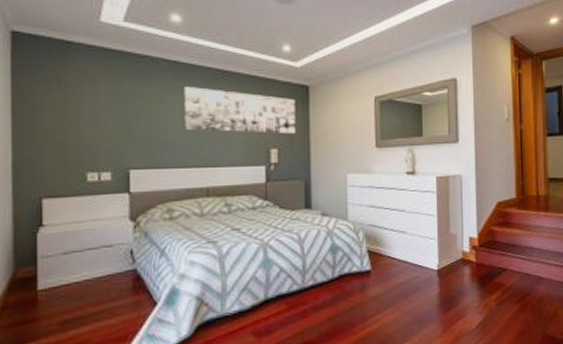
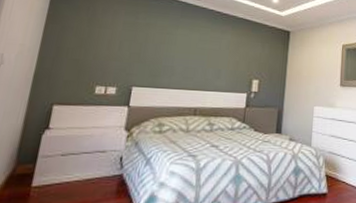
wall art: present [184,87,296,135] -> none [184,23,278,70]

